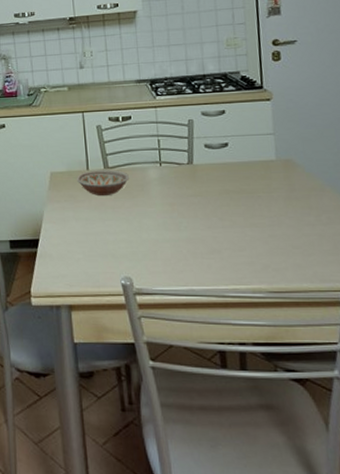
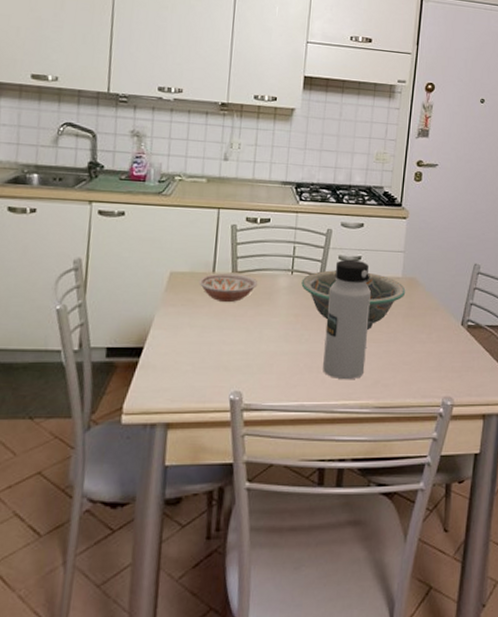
decorative bowl: none [171,158,283,214] -> present [301,270,406,330]
water bottle: none [200,146,251,265] -> present [323,259,371,380]

